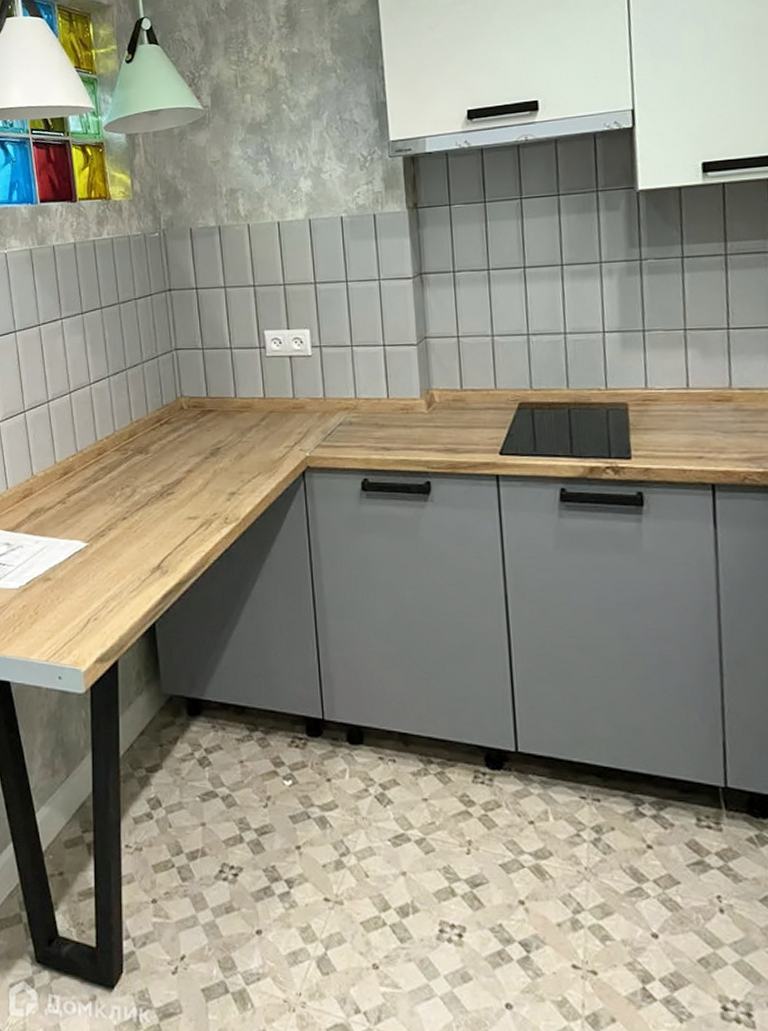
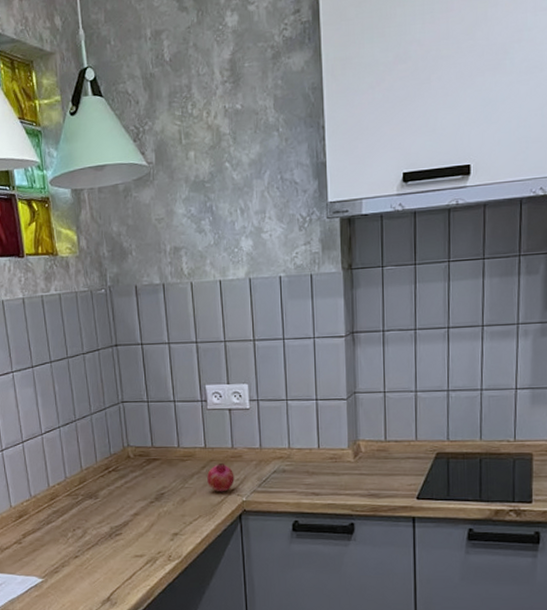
fruit: none [267,414,297,447] -> present [207,462,235,492]

